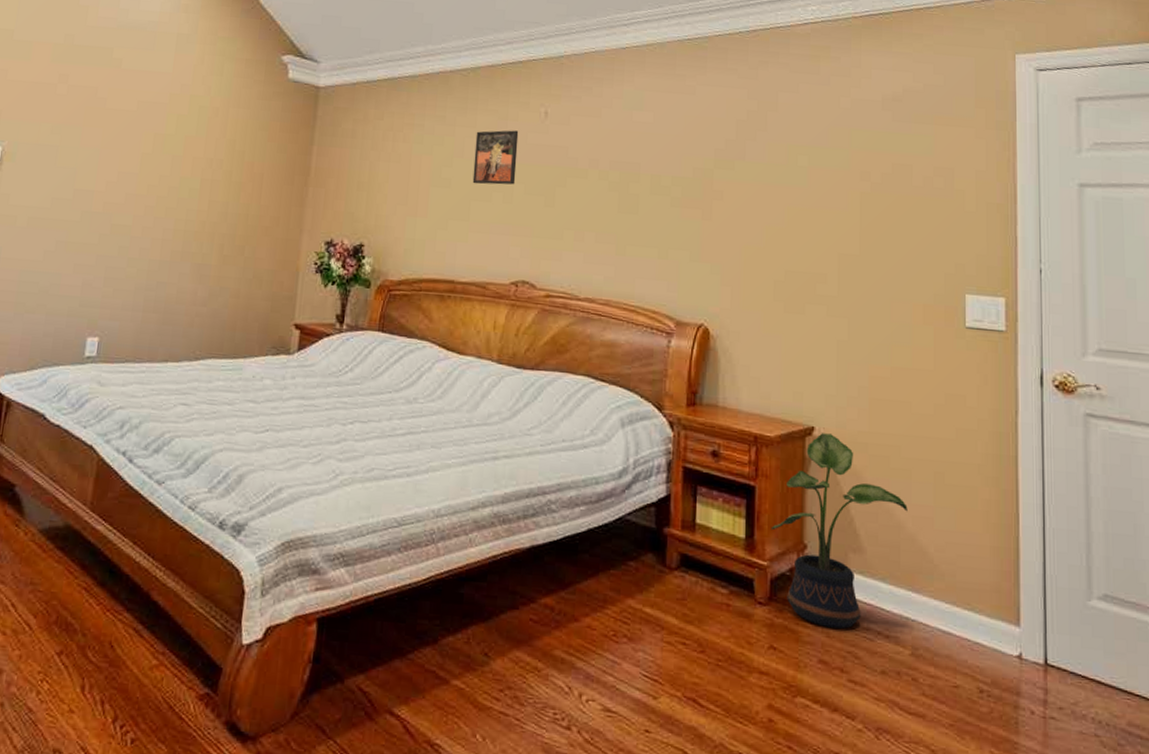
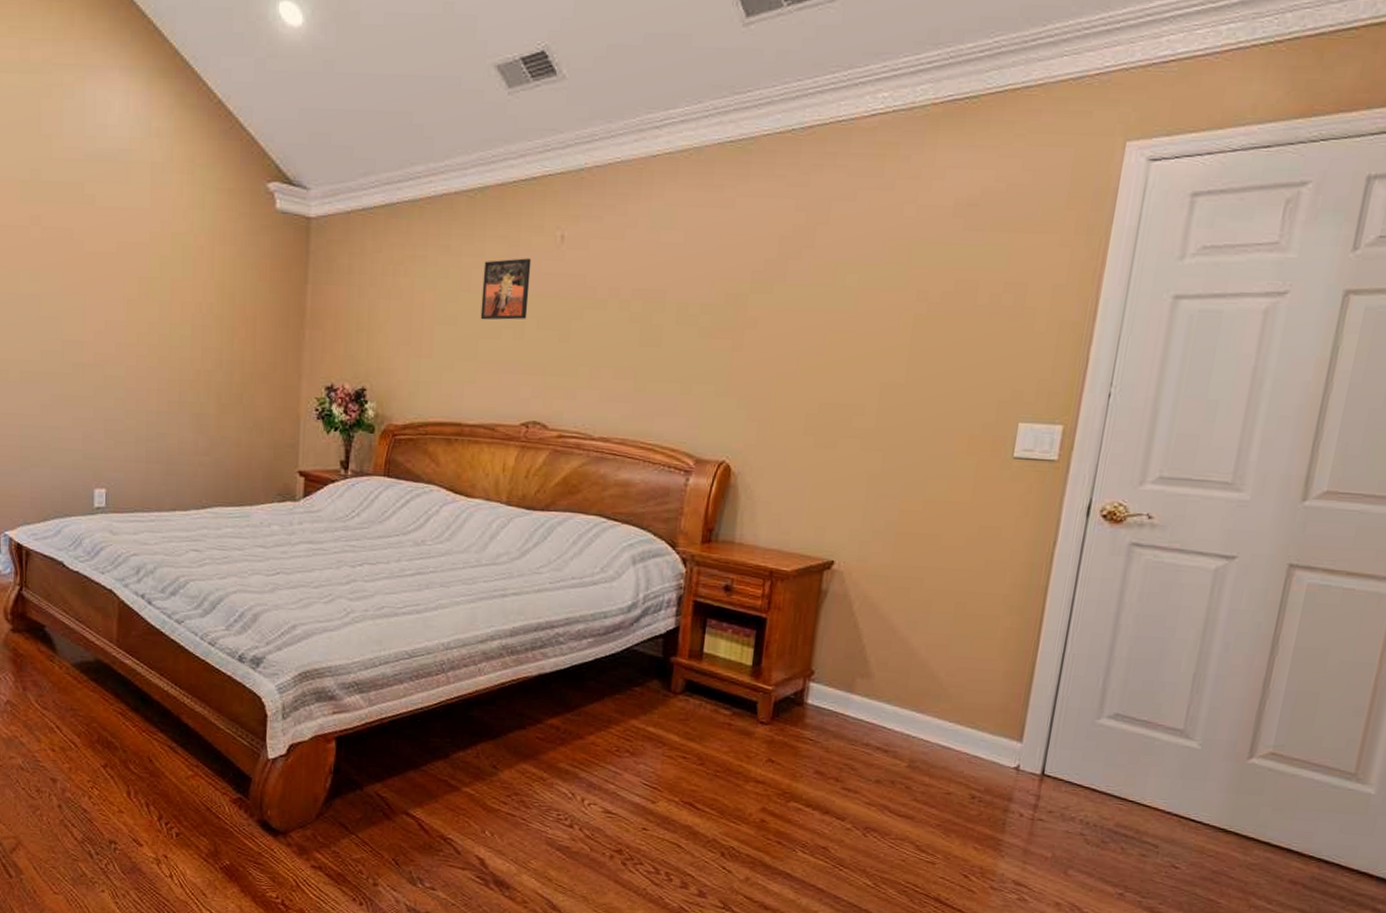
potted plant: present [770,433,908,629] -> none [778,567,923,745]

